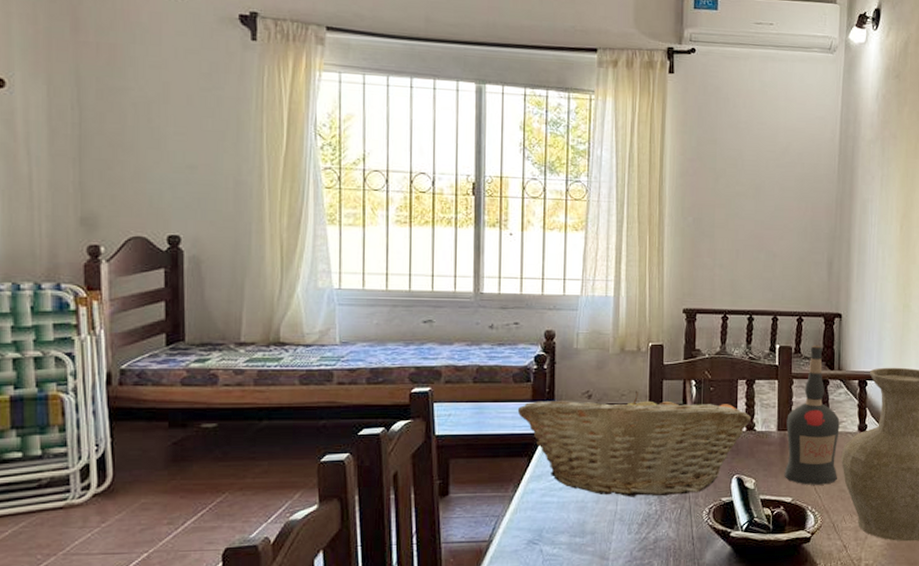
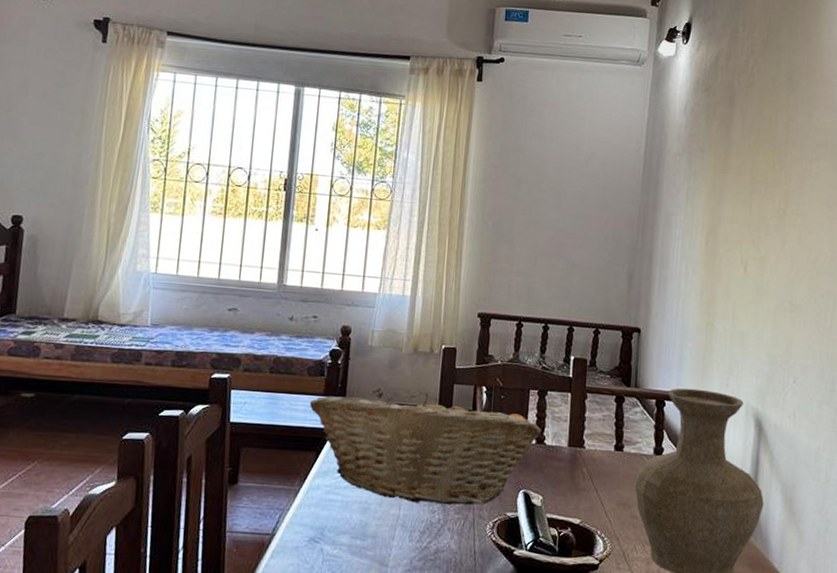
liquor bottle: present [784,345,840,485] -> none [573,359,635,509]

